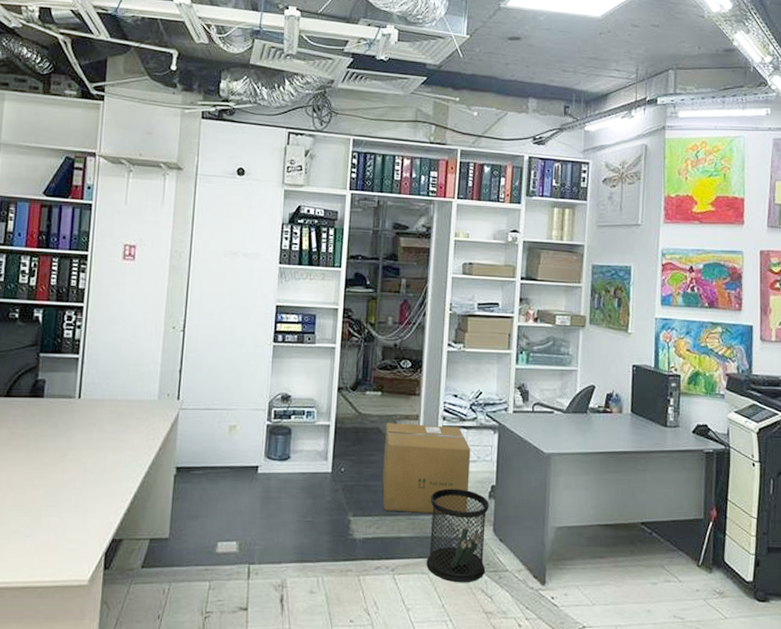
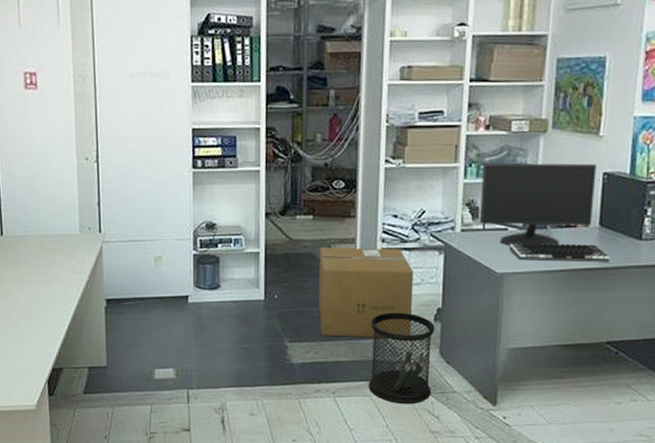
computer monitor: none [529,351,627,429] -> present [479,163,596,246]
computer keyboard: none [555,425,641,446] -> present [509,243,610,263]

